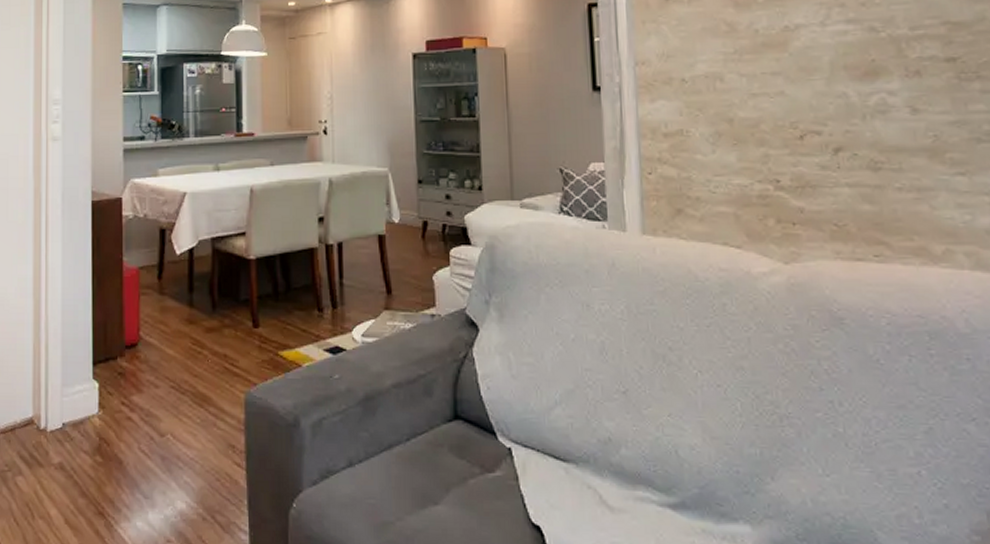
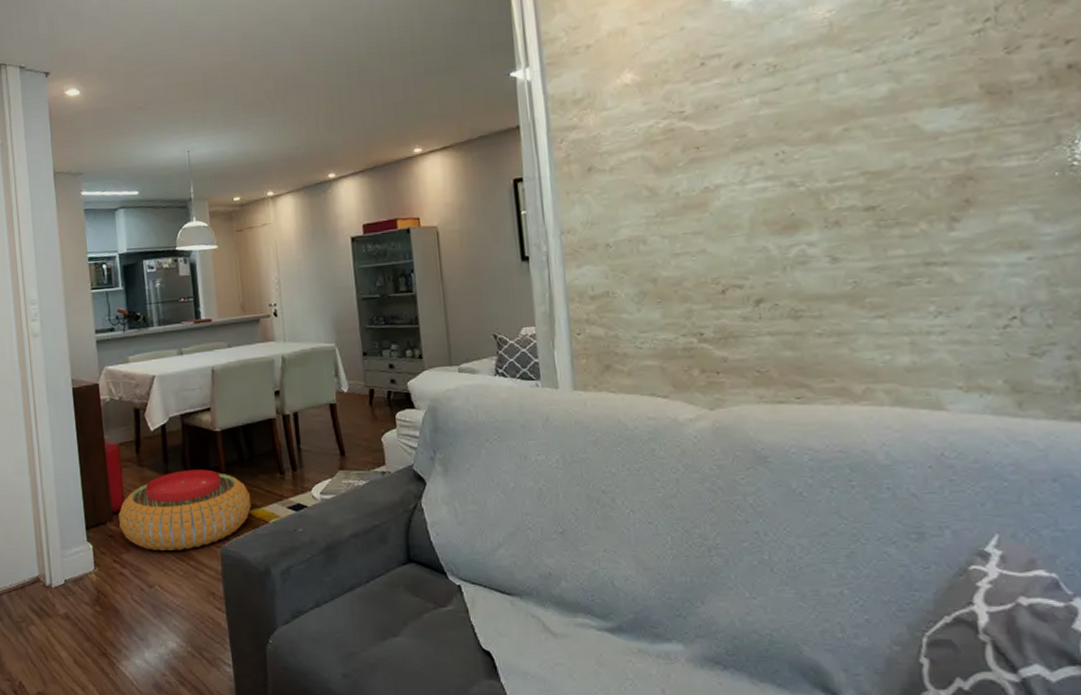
pouf: none [132,302,284,394] -> present [118,469,252,551]

